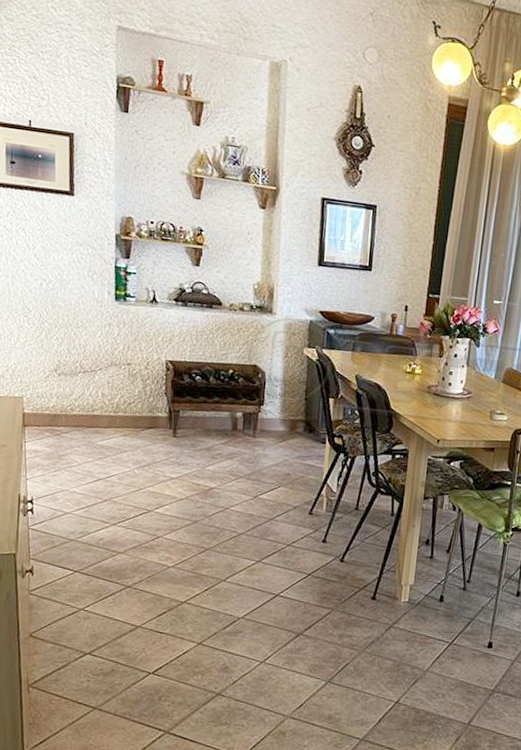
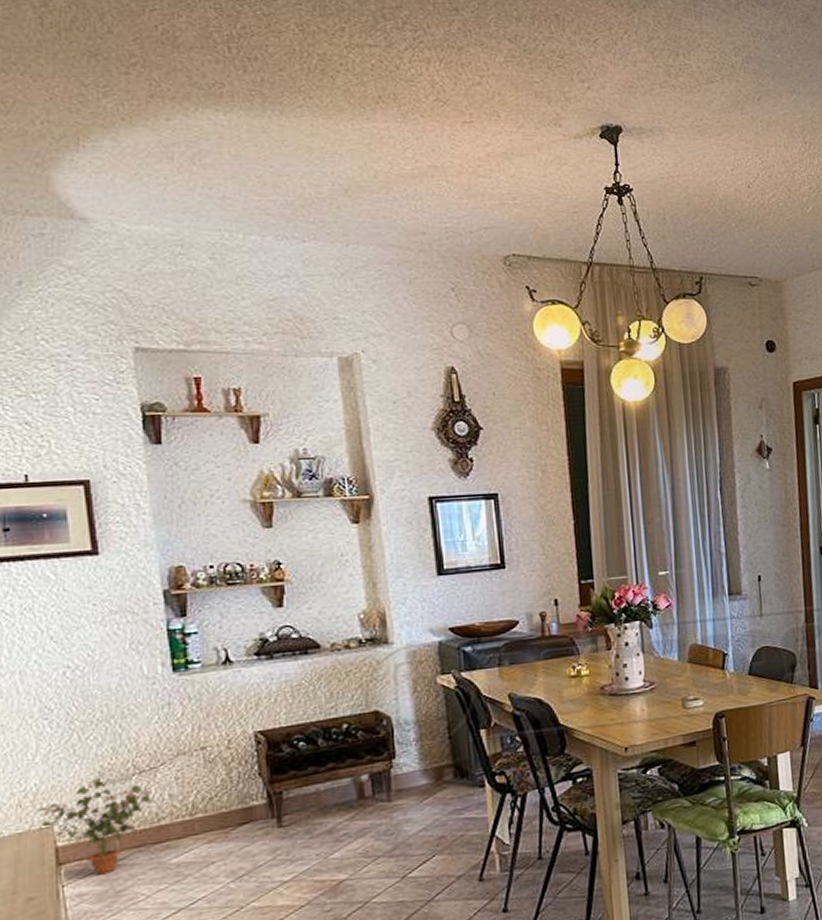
potted plant: none [14,369,92,441] -> present [37,779,154,875]

